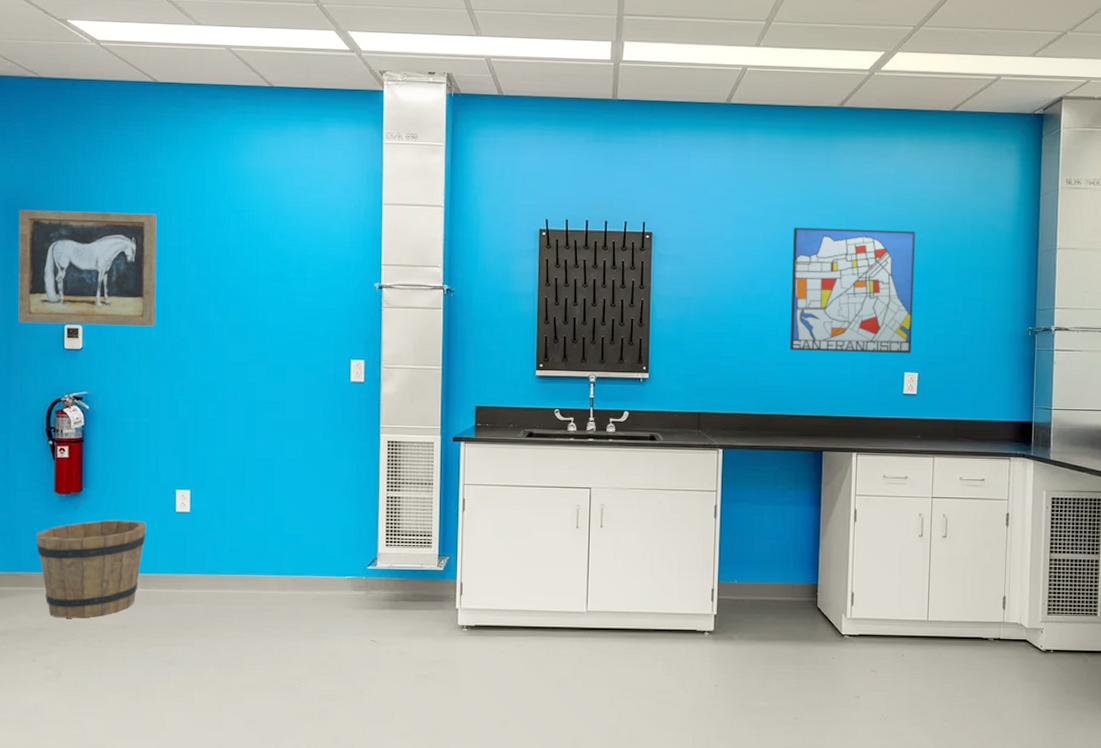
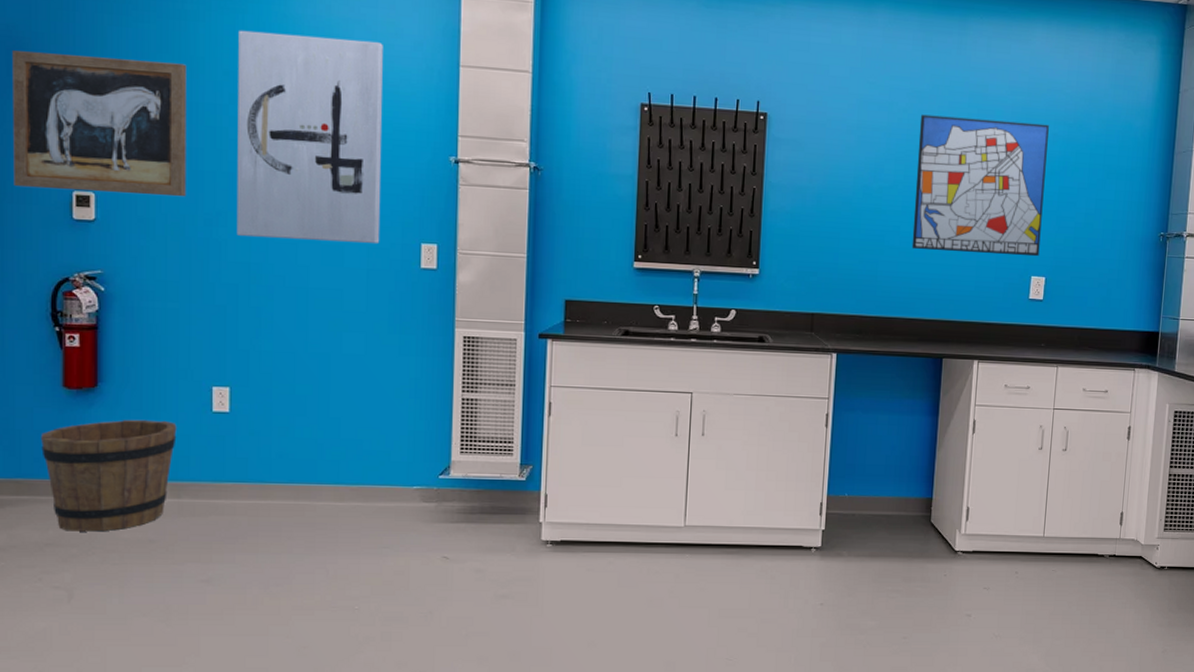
wall art: none [196,183,318,361] -> present [236,30,383,243]

